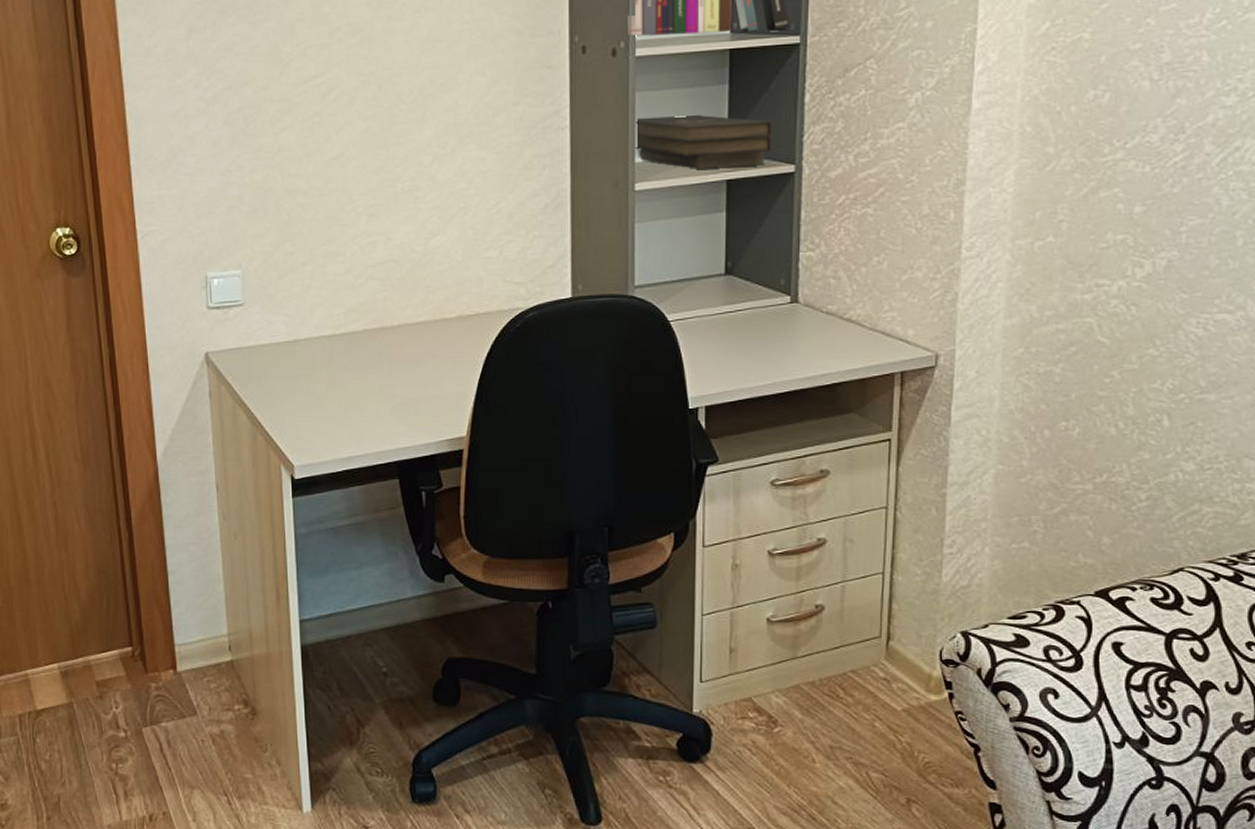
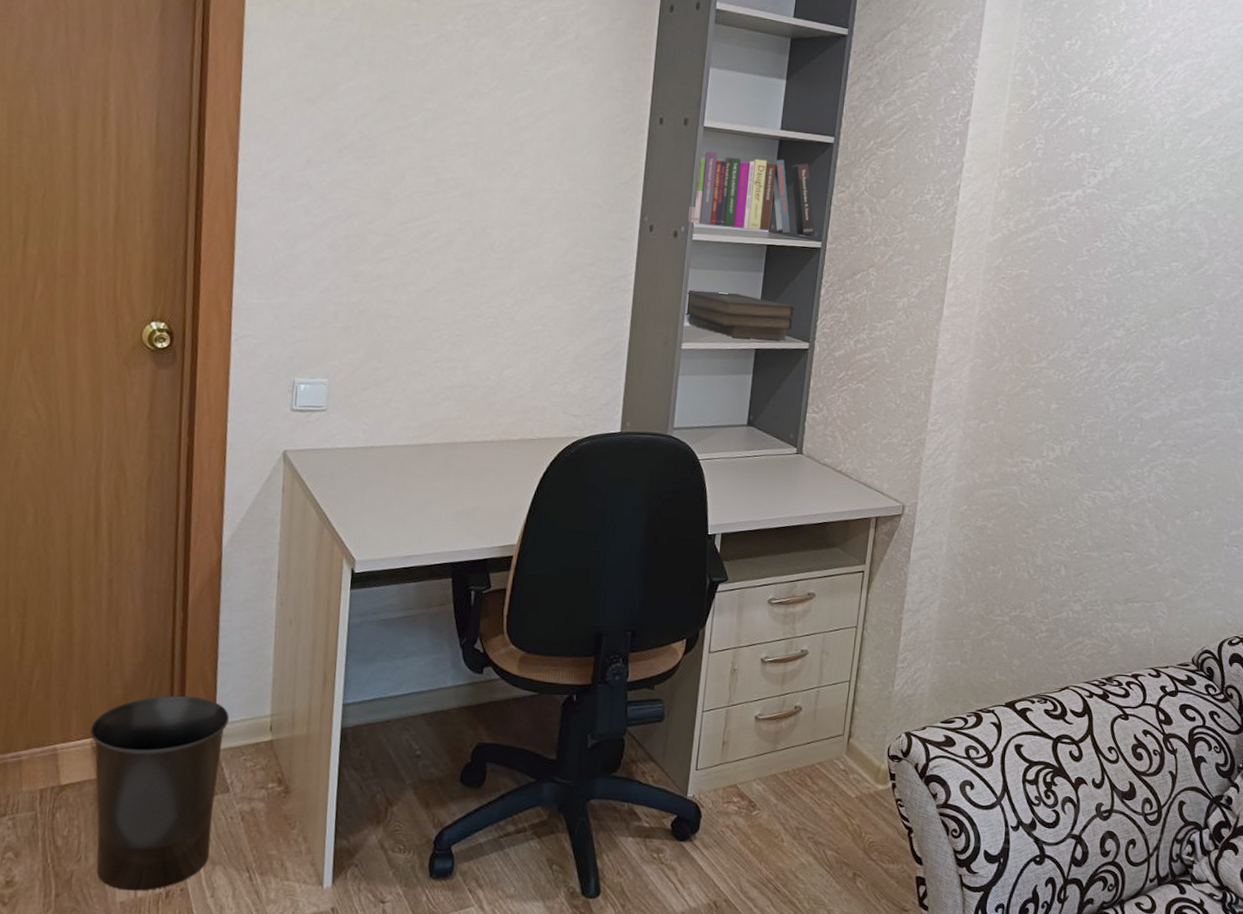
waste bin: none [56,617,187,815] -> present [90,695,229,891]

